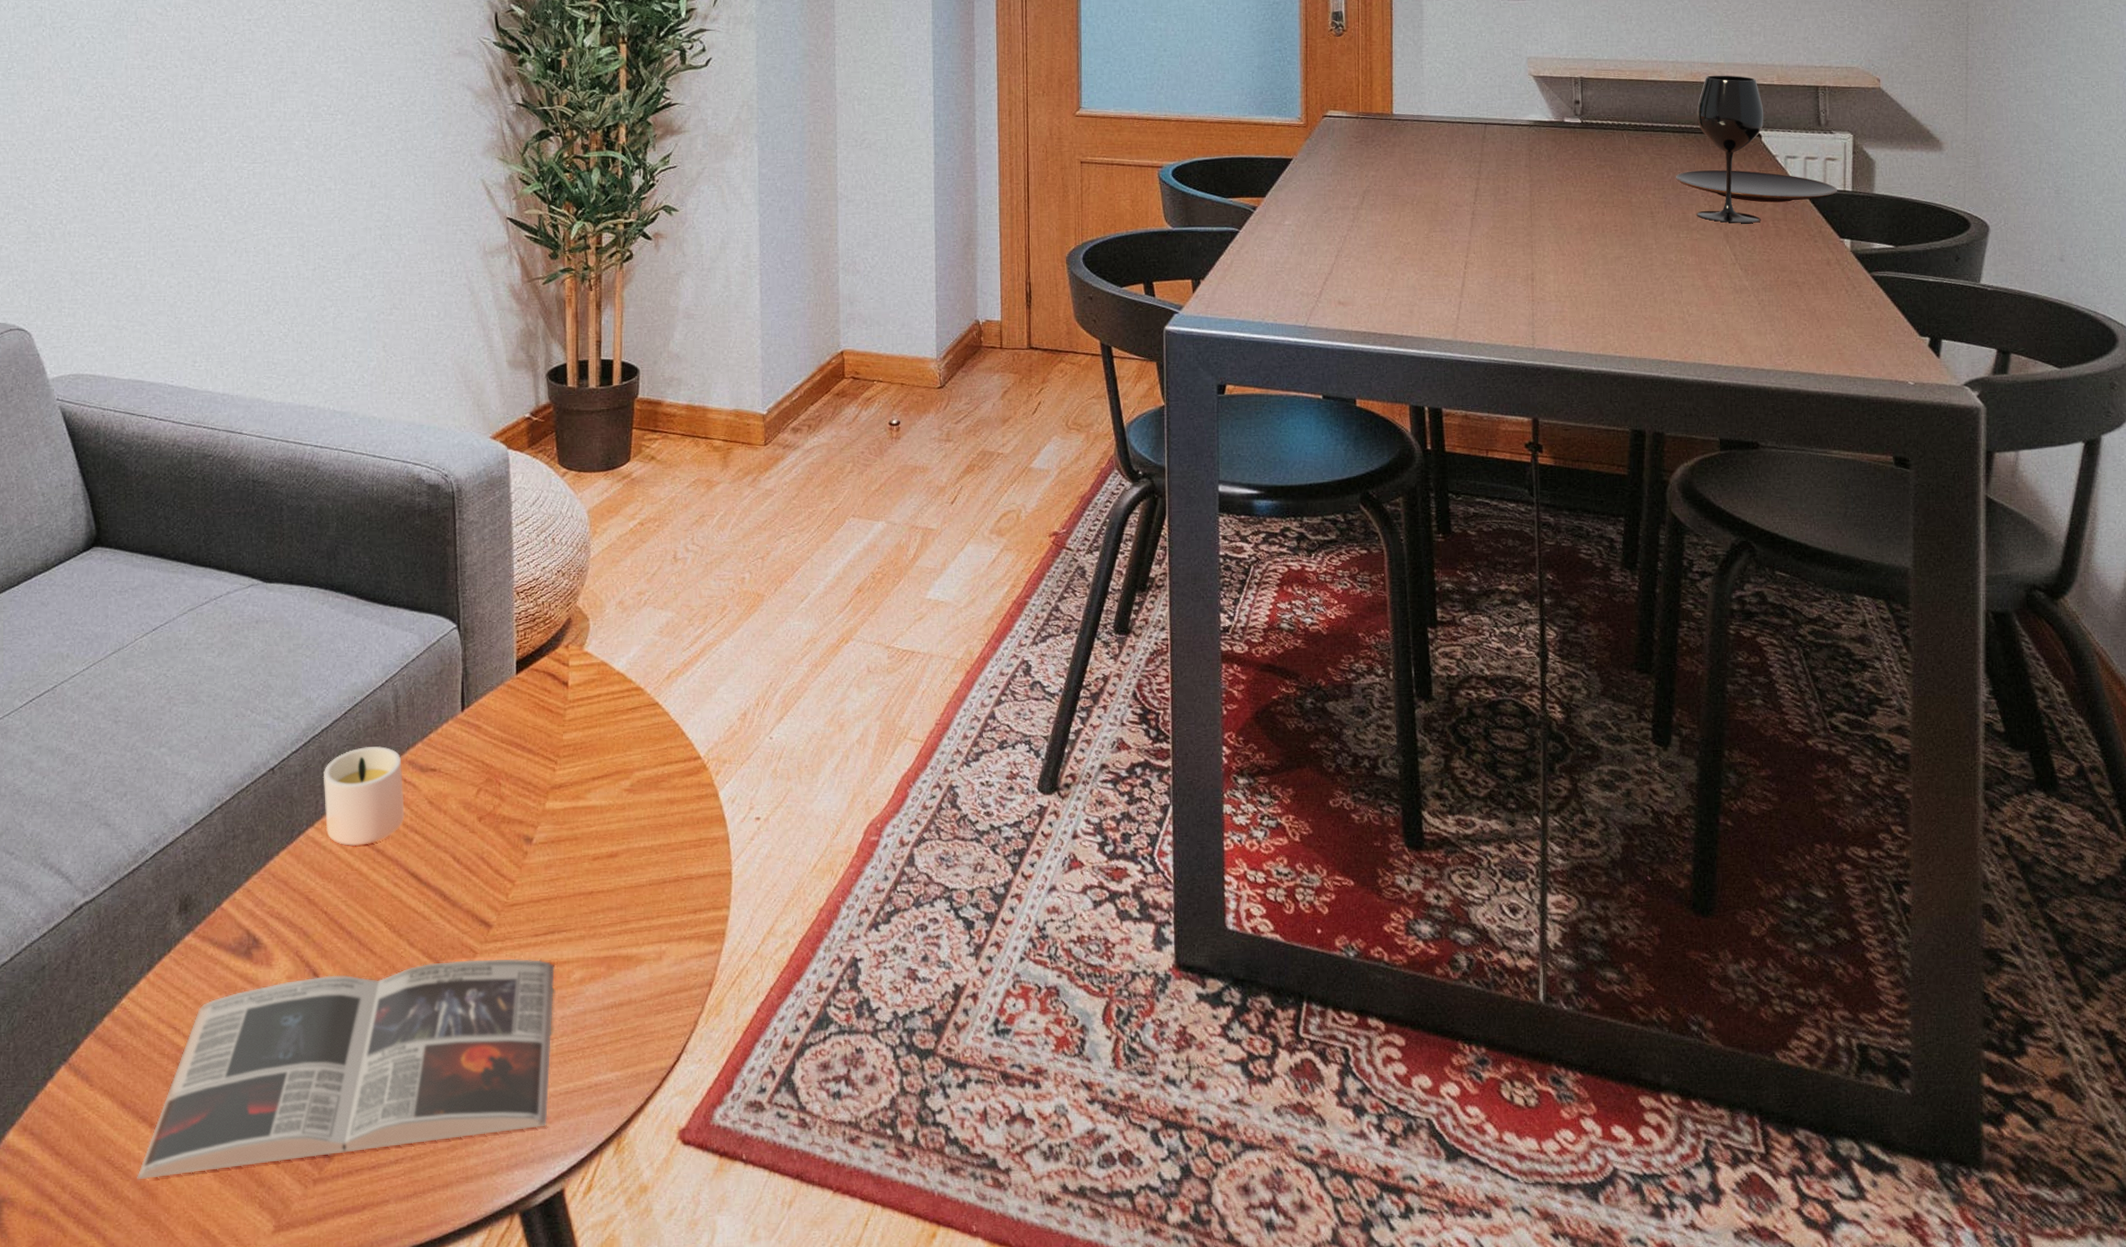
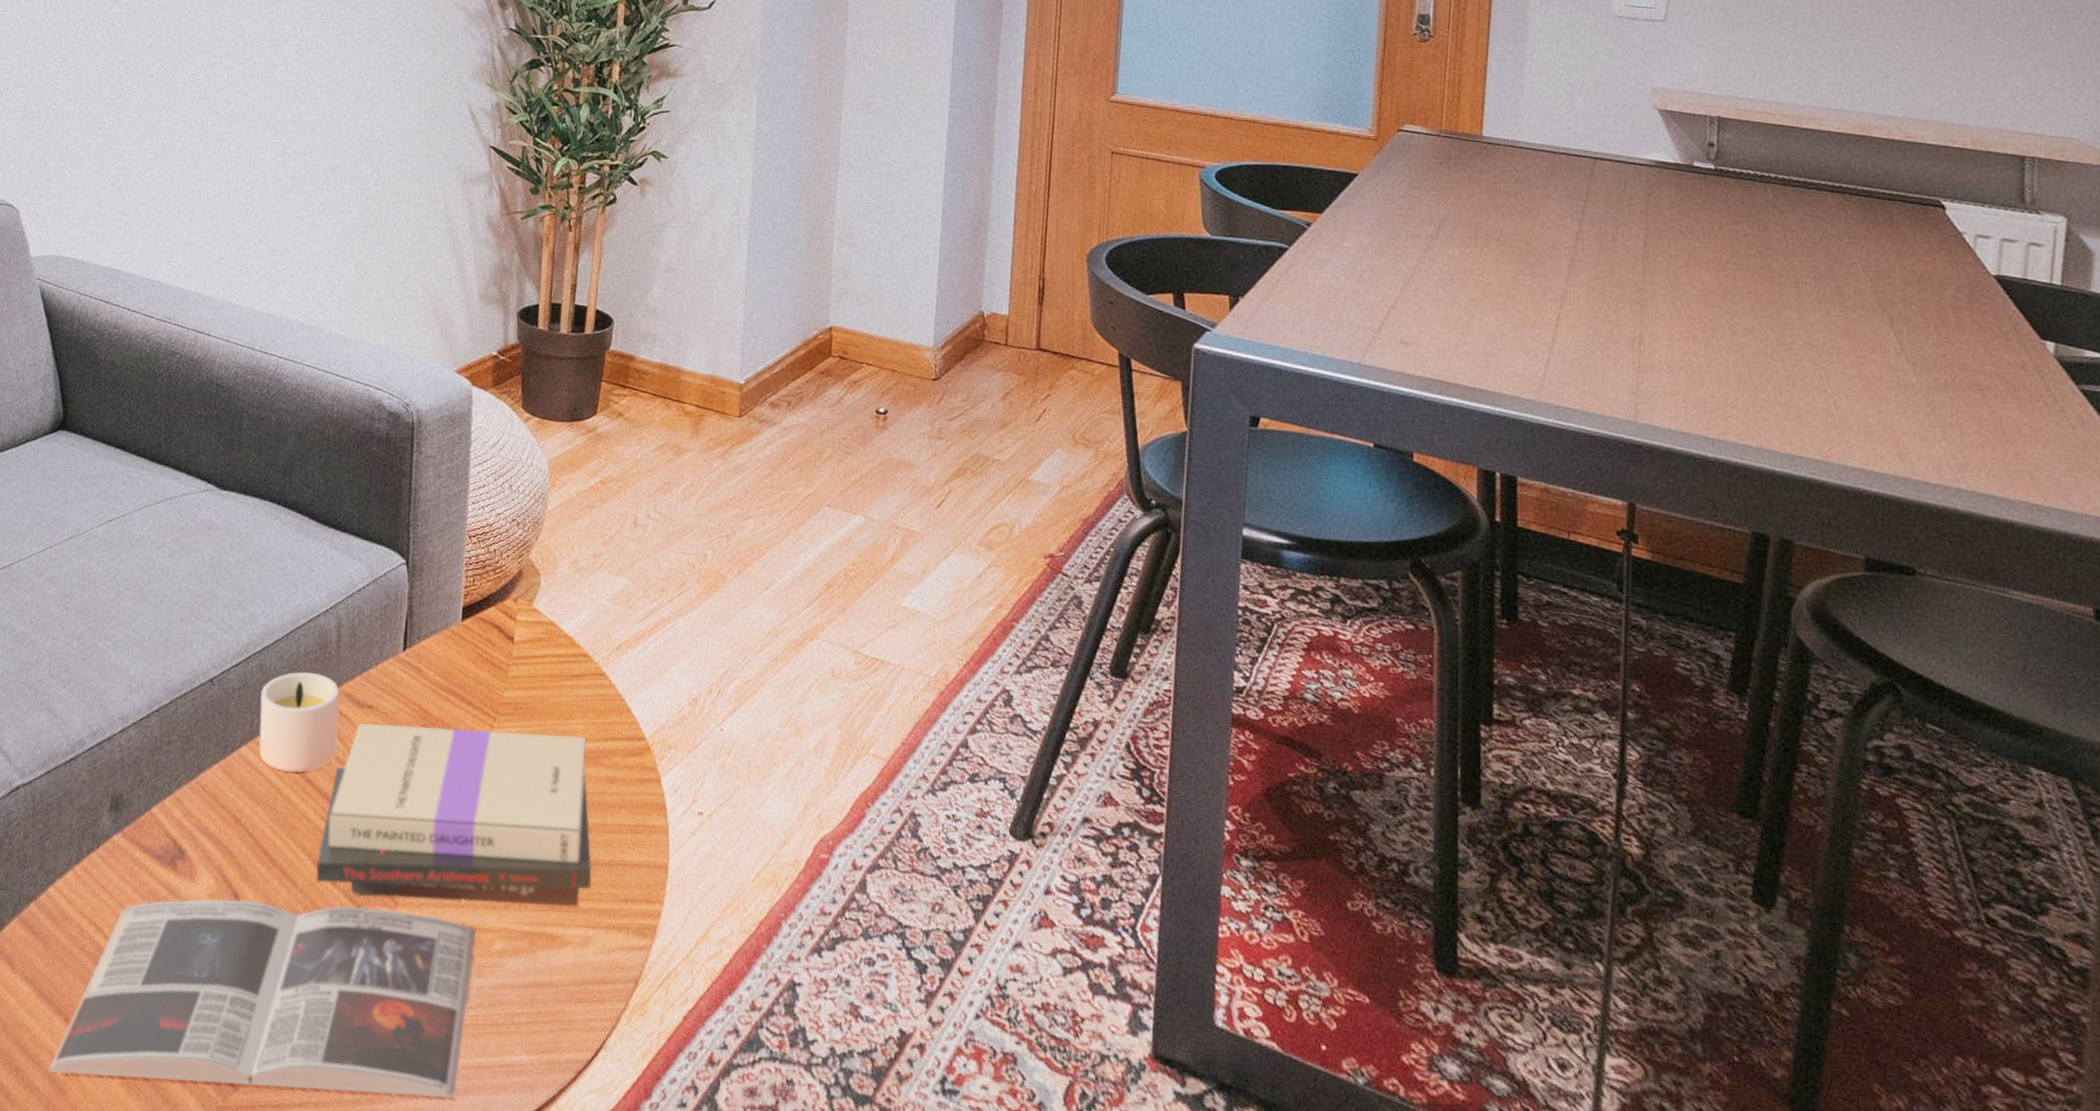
books: none [393,765,661,951] -> present [316,723,592,908]
plate: present [1675,169,1838,203] -> none [1830,239,2042,290]
wineglass: present [1696,75,1764,223] -> none [1853,130,1951,309]

